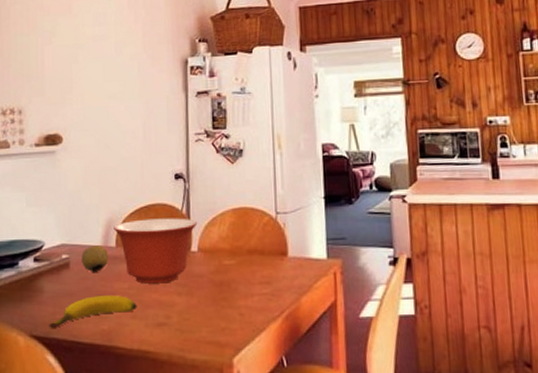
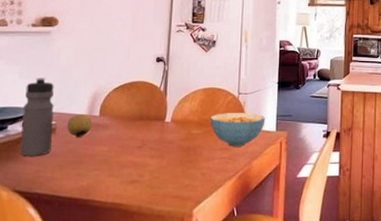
water bottle: none [33,204,66,296] -> present [20,77,54,156]
banana: present [49,295,137,328] -> none [32,157,114,184]
mixing bowl: present [113,218,198,284] -> none [99,93,173,148]
cereal bowl: none [244,237,313,280] -> present [210,113,265,147]

